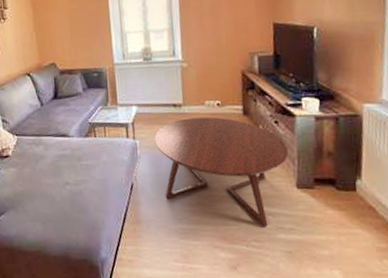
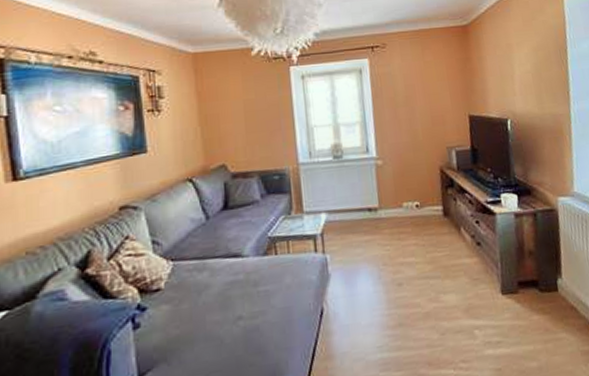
coffee table: present [154,117,289,227] -> none [347,220,492,344]

